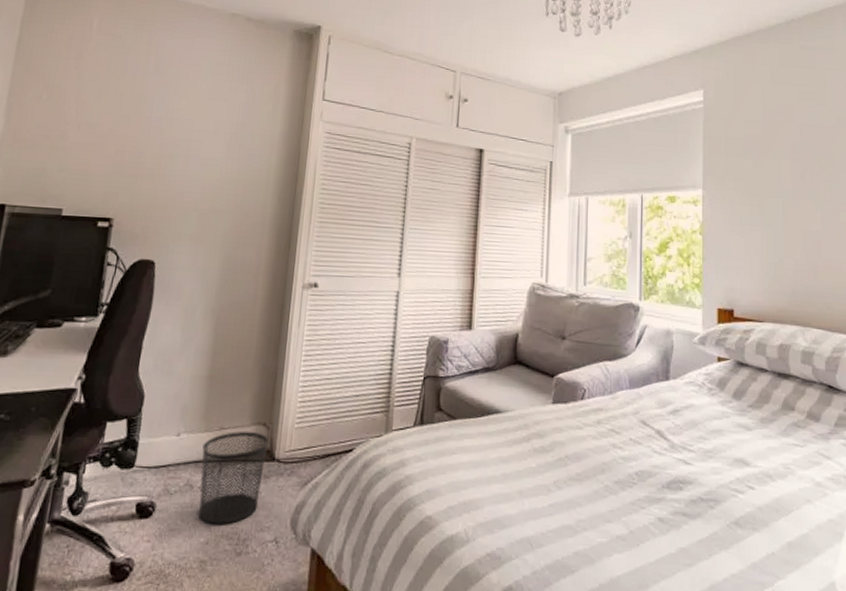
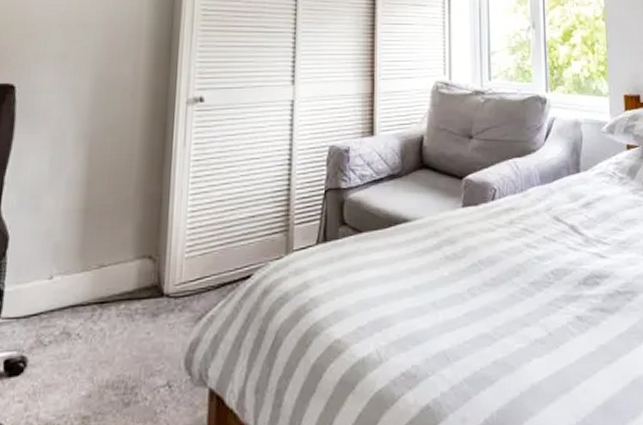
waste bin: present [198,431,269,525] -> none [78,267,156,375]

